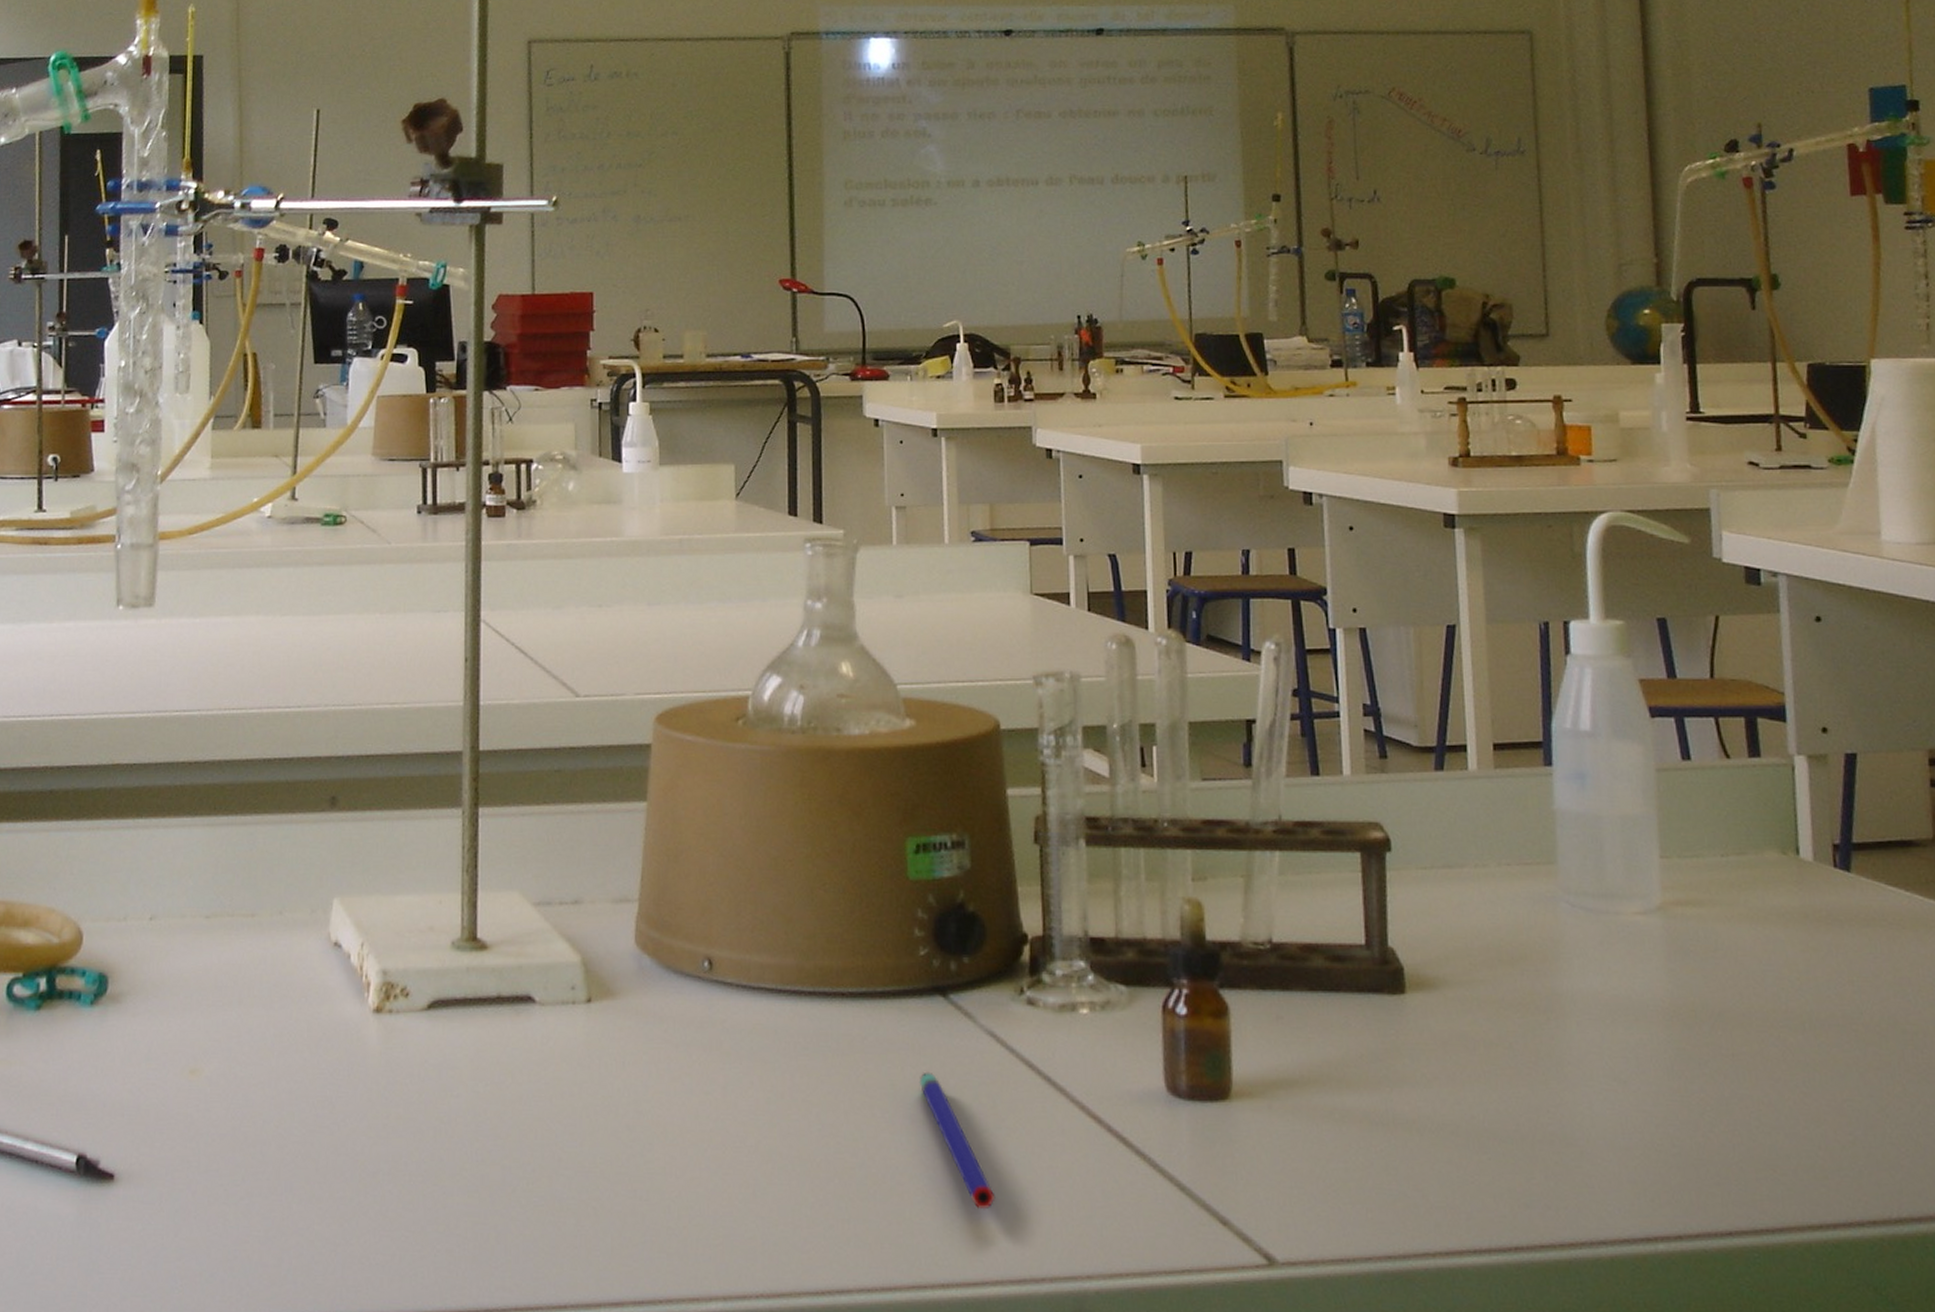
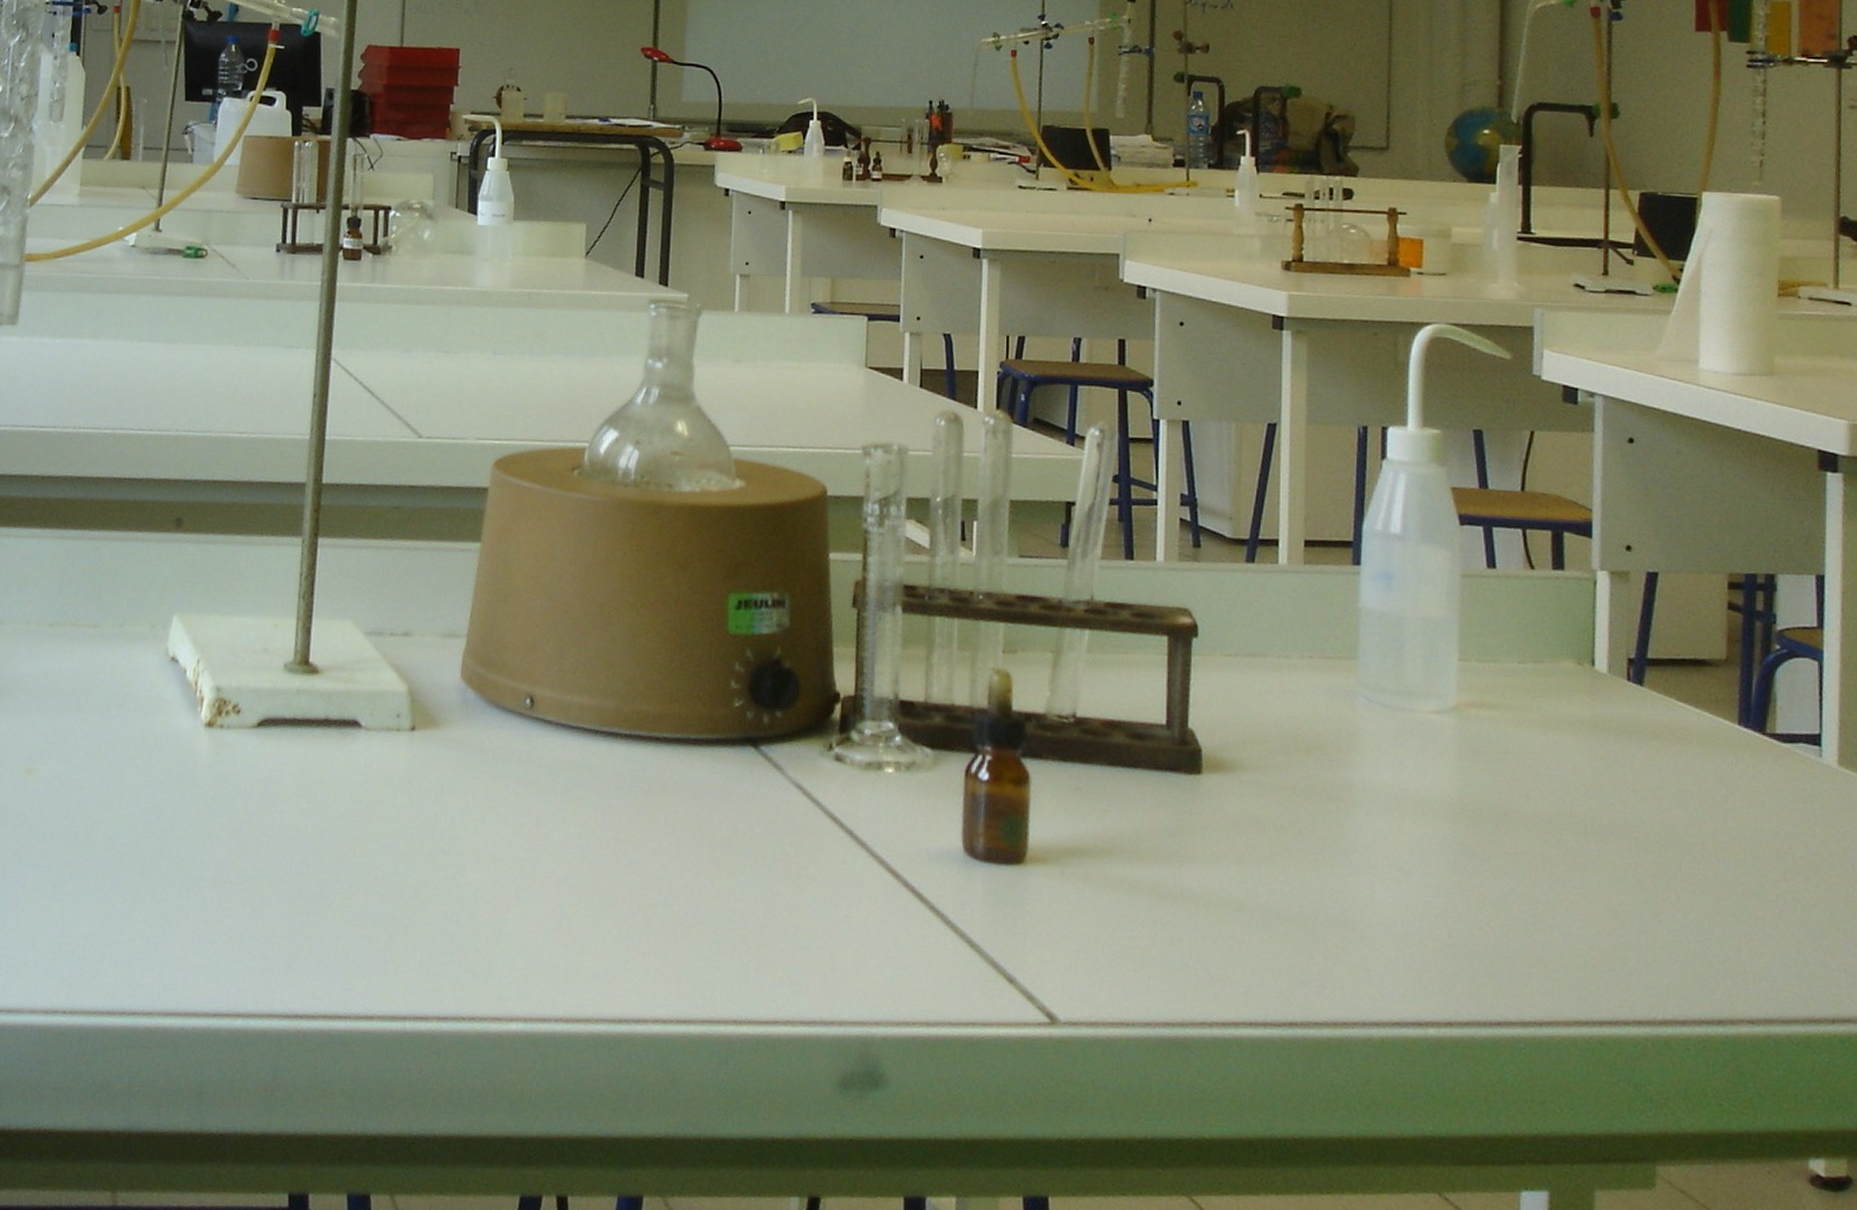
pen: present [919,1071,996,1210] -> none [725,818,792,953]

